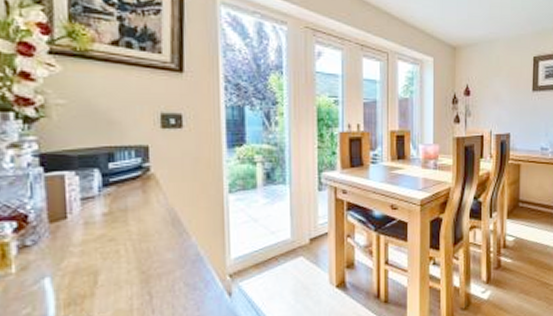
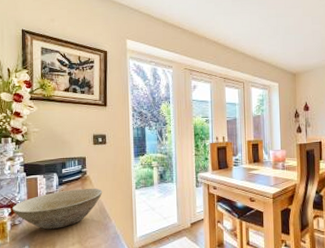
bowl: none [20,191,177,252] -> present [12,188,103,230]

